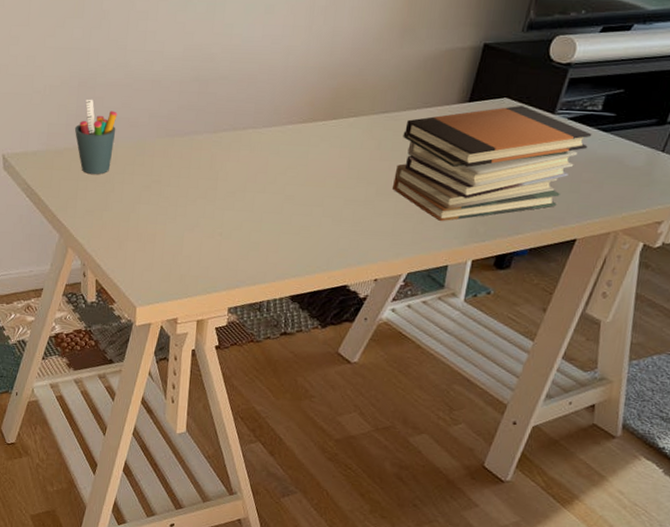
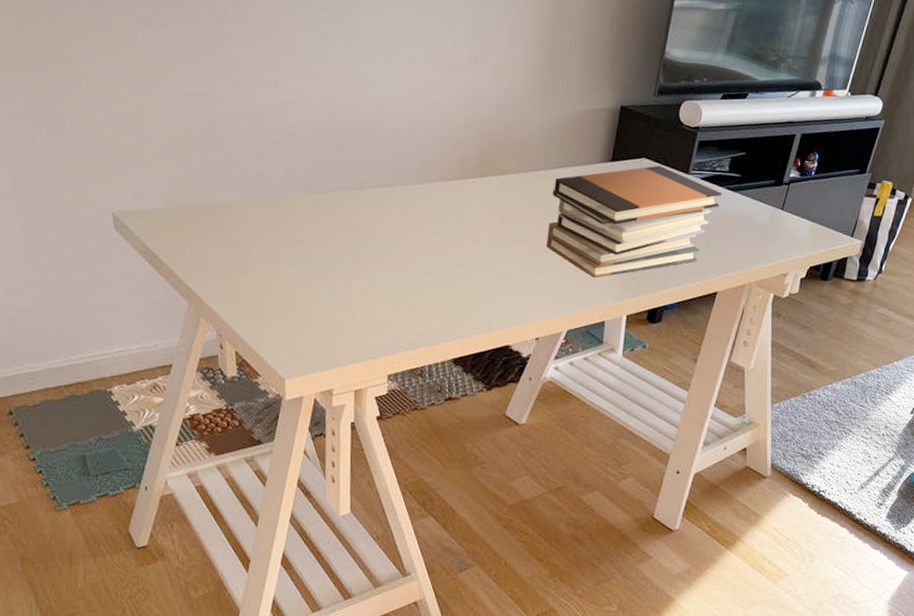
pen holder: present [74,99,118,174] -> none [199,151,250,234]

